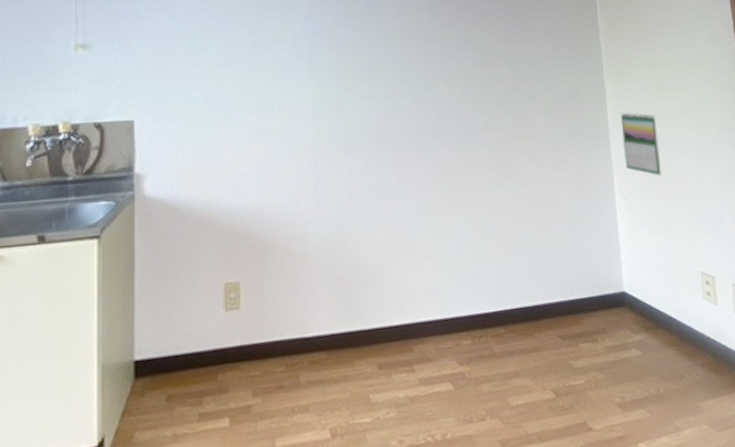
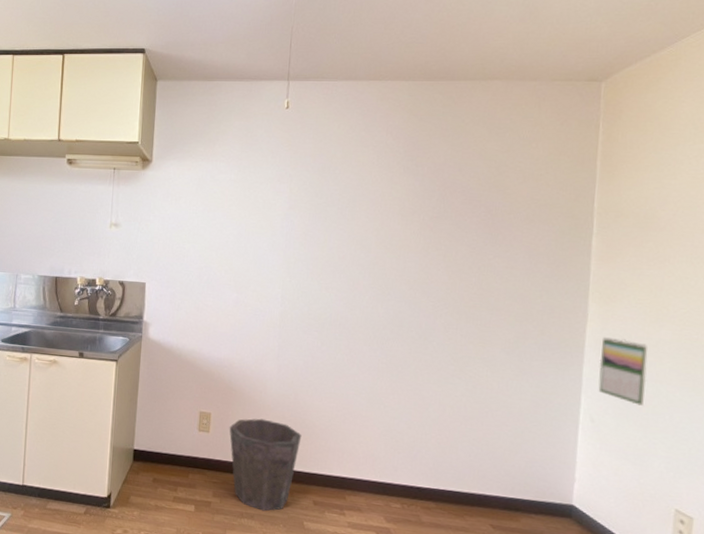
waste bin: none [265,273,355,397] -> present [229,418,302,511]

